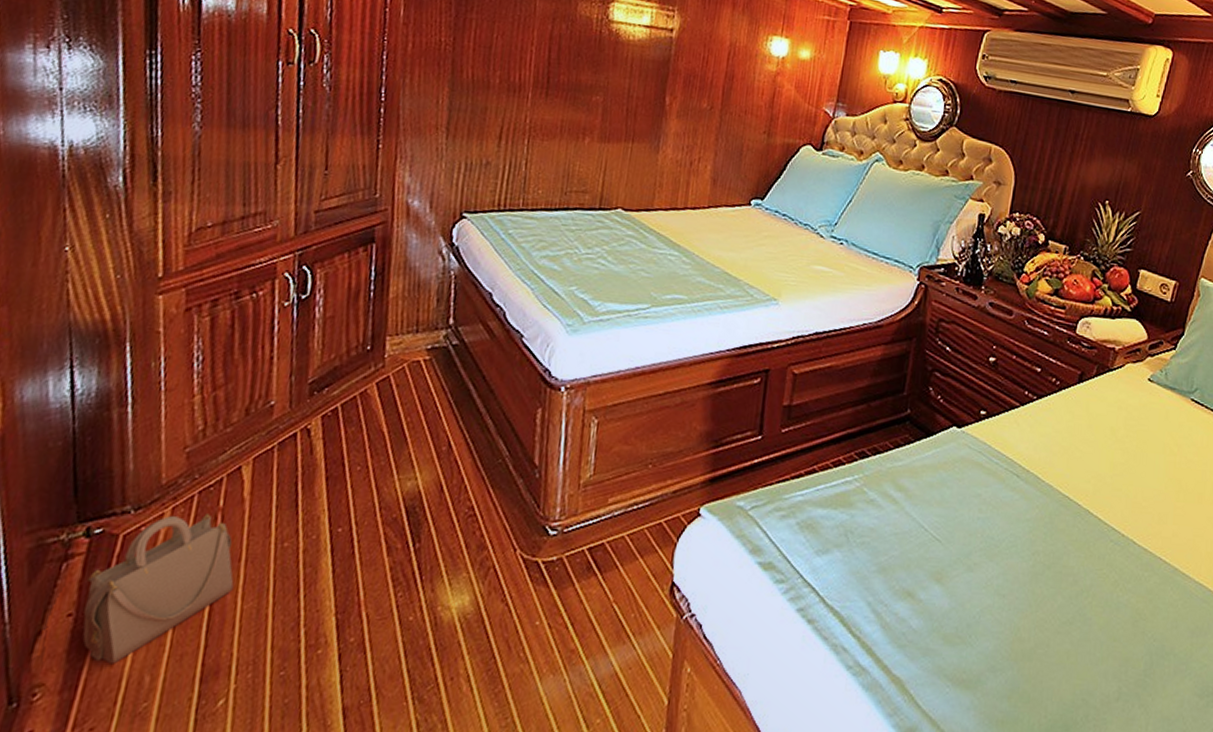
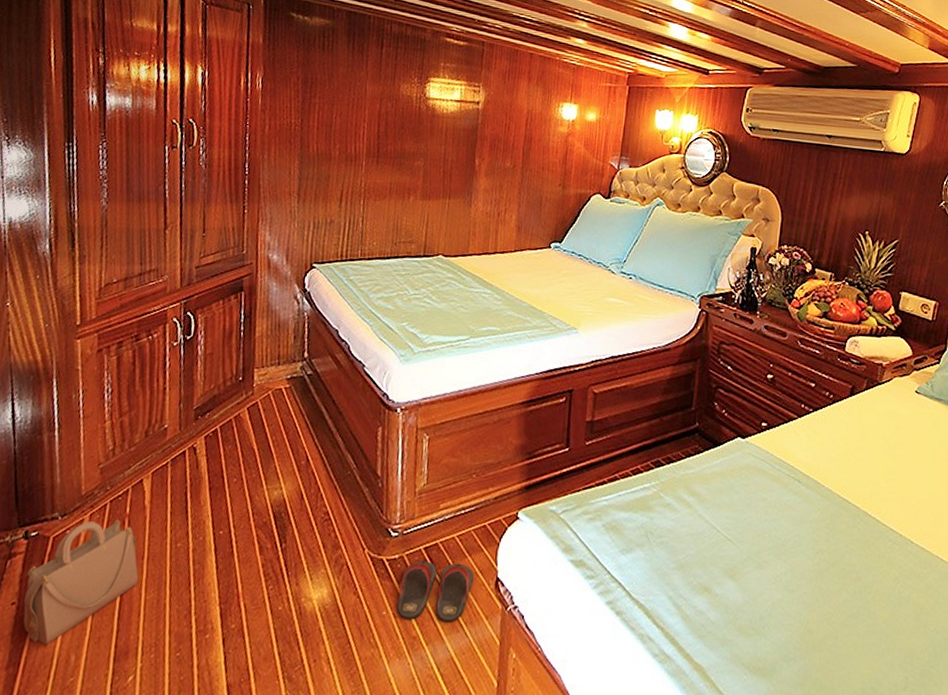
flip-flop: none [552,563,645,633] -> present [396,560,474,623]

